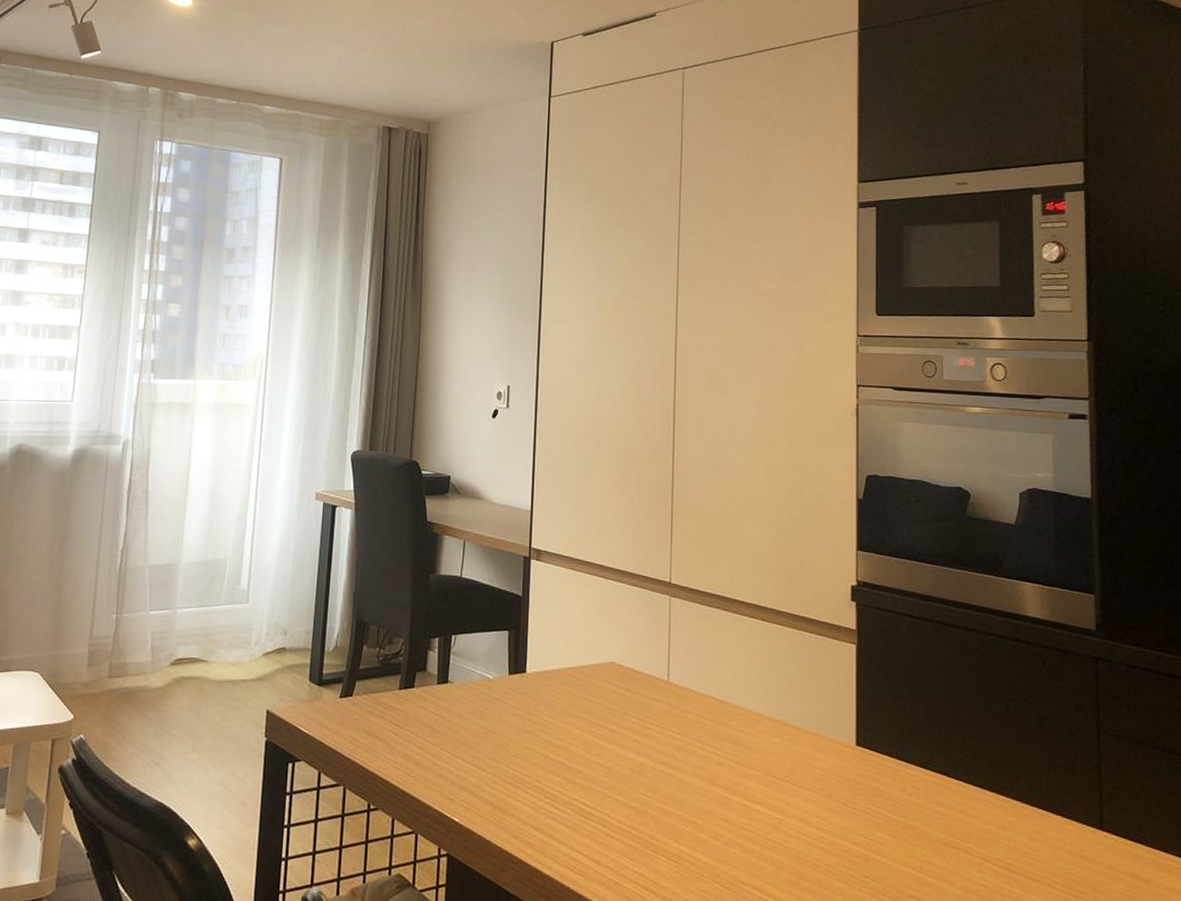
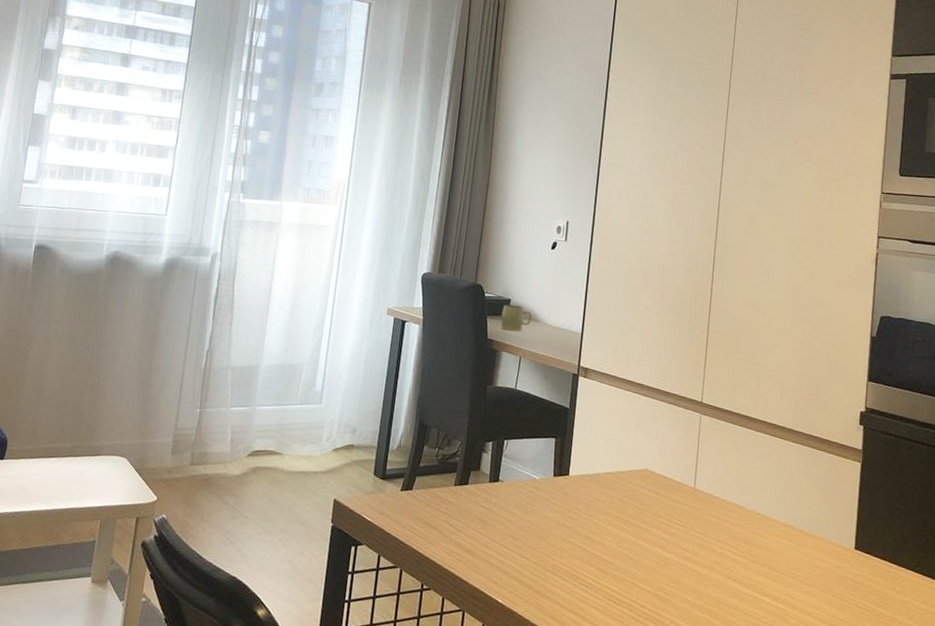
mug: none [441,482,476,511] -> present [501,304,533,331]

